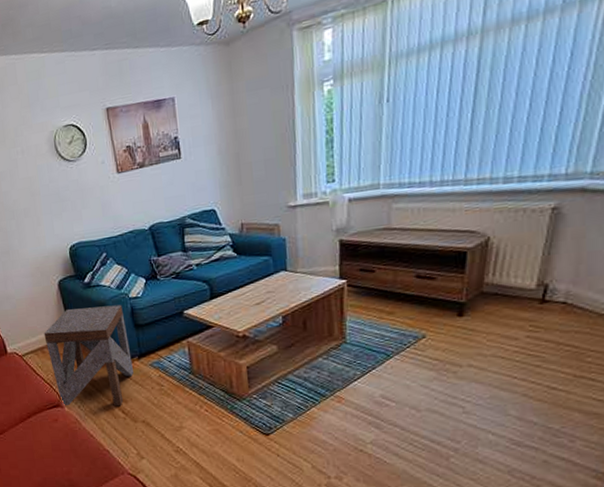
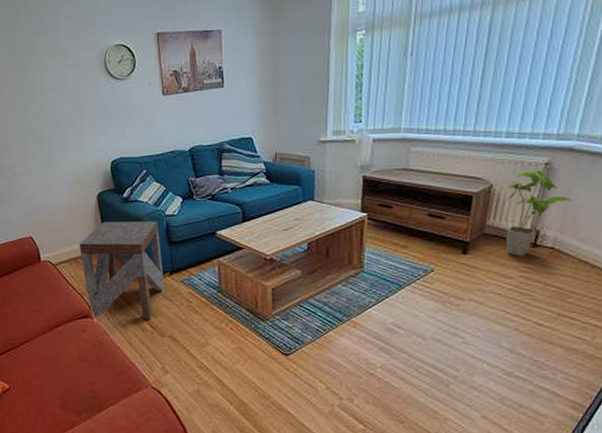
house plant: none [507,215,589,315] -> present [506,169,574,256]

